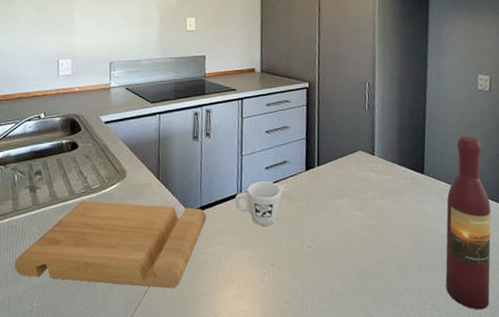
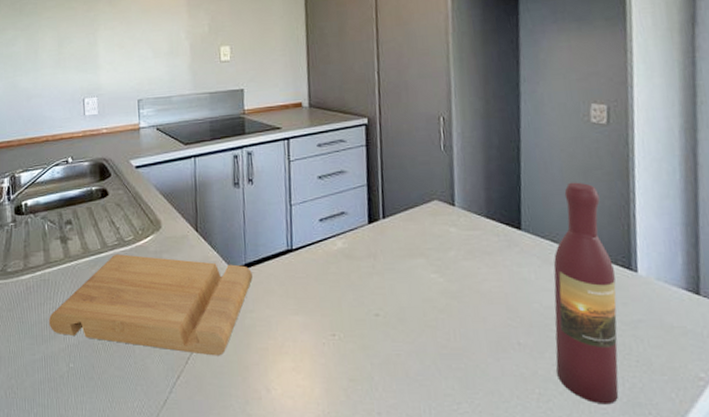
mug: present [234,181,281,226] -> none [284,235,340,288]

